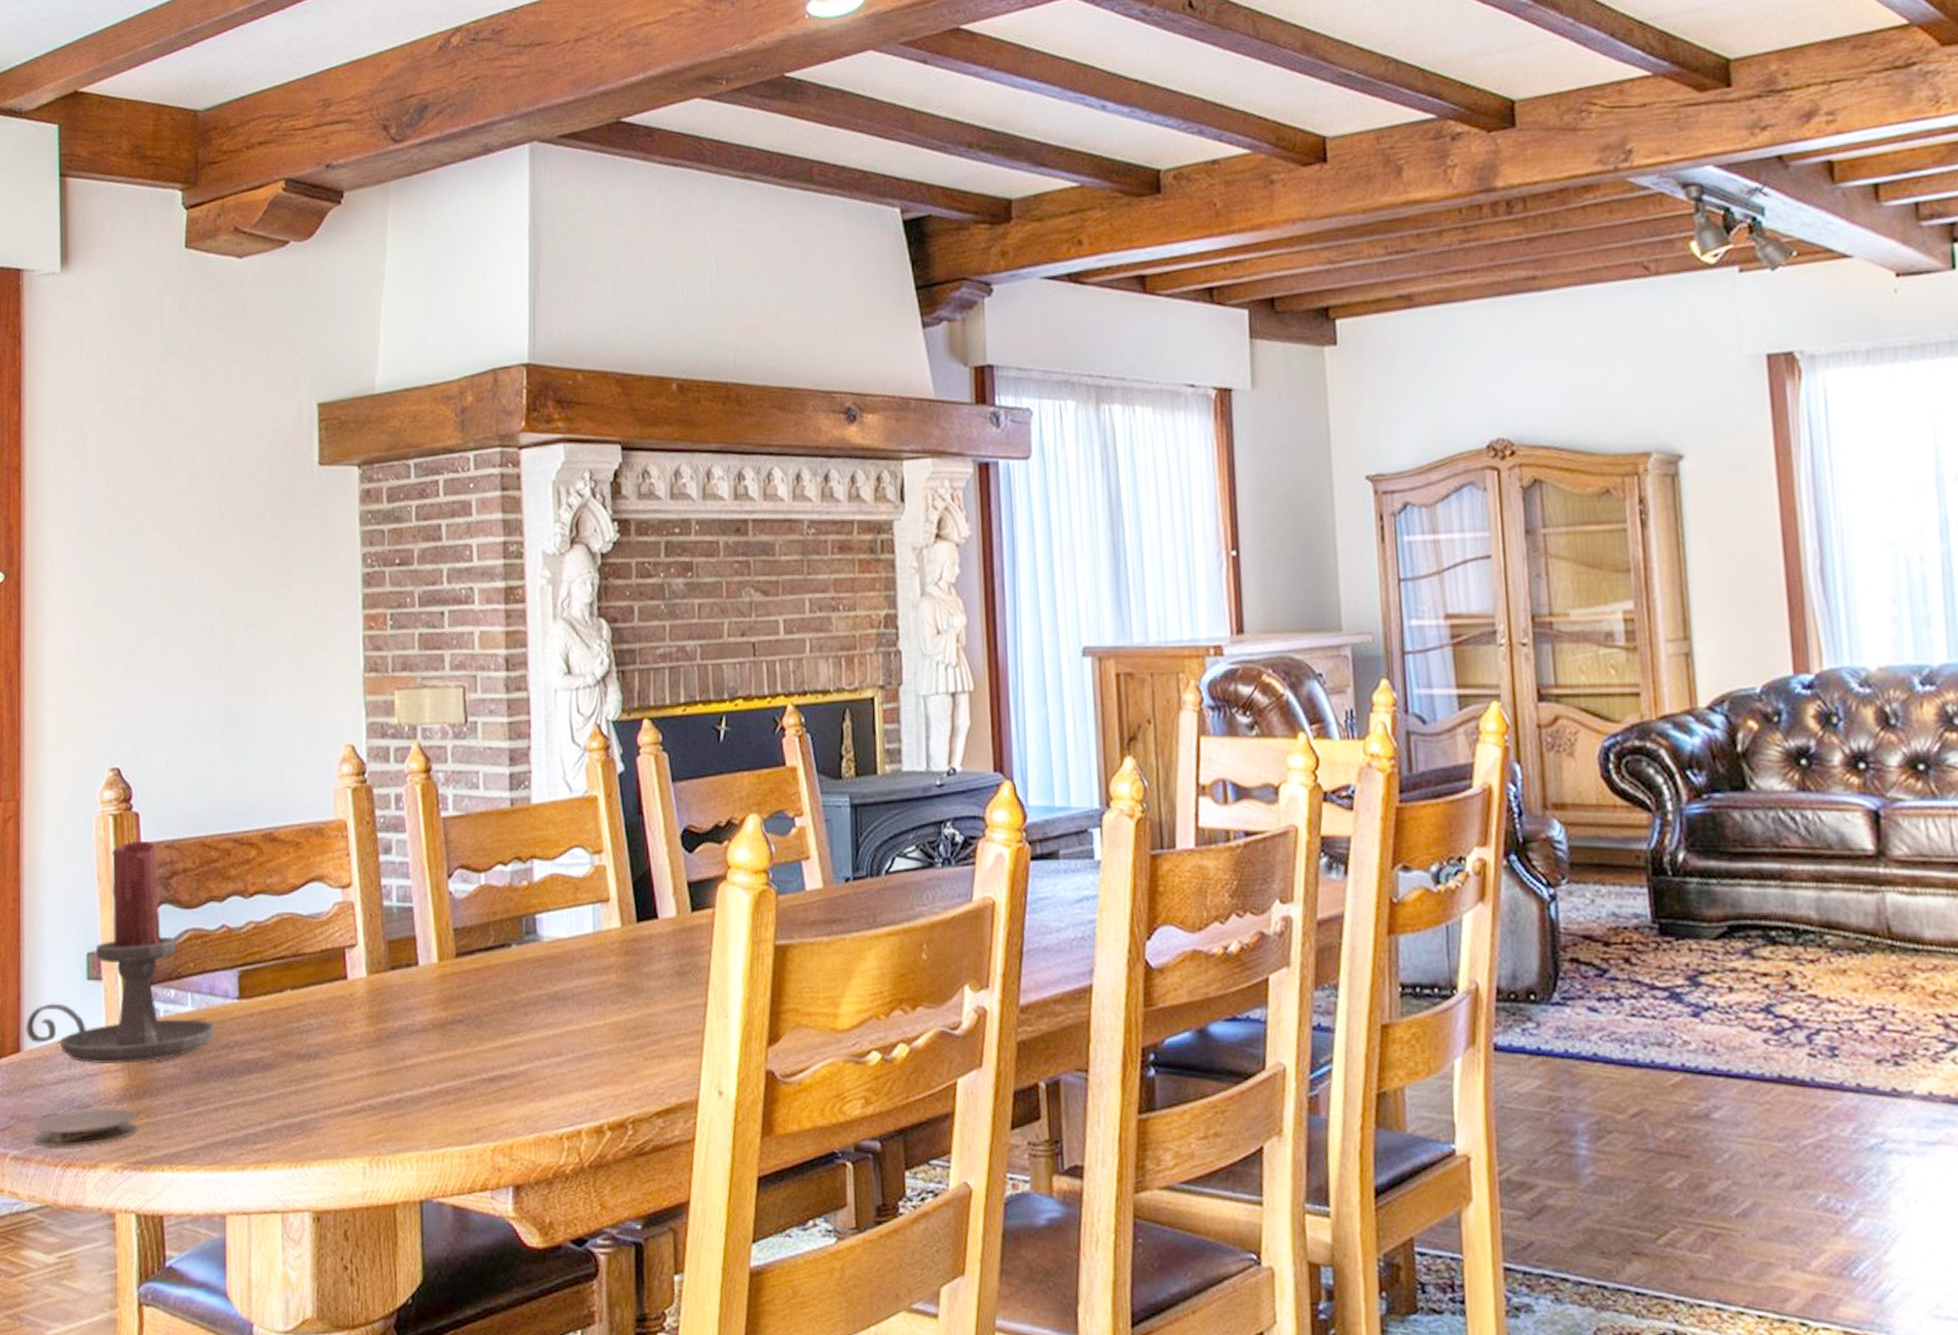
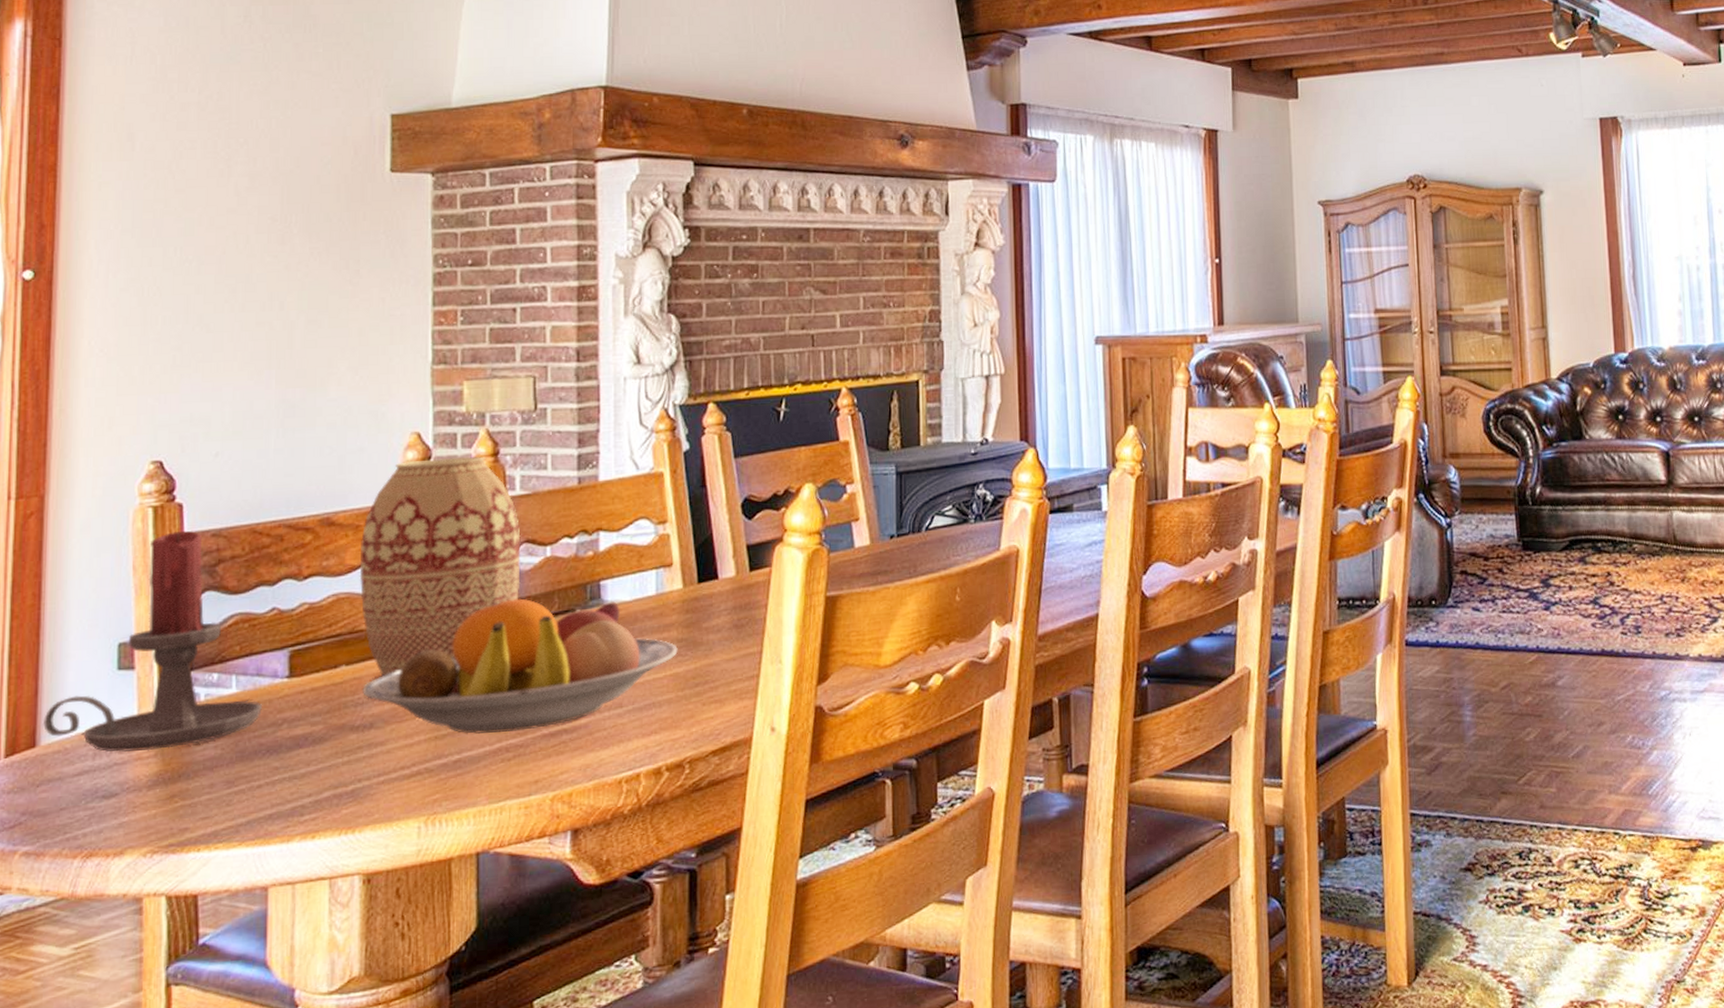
coaster: present [33,1108,138,1148] -> none [48,793,172,840]
vase: none [300,772,456,1004] -> present [359,456,521,677]
fruit bowl: none [307,929,617,1073] -> present [363,598,678,734]

